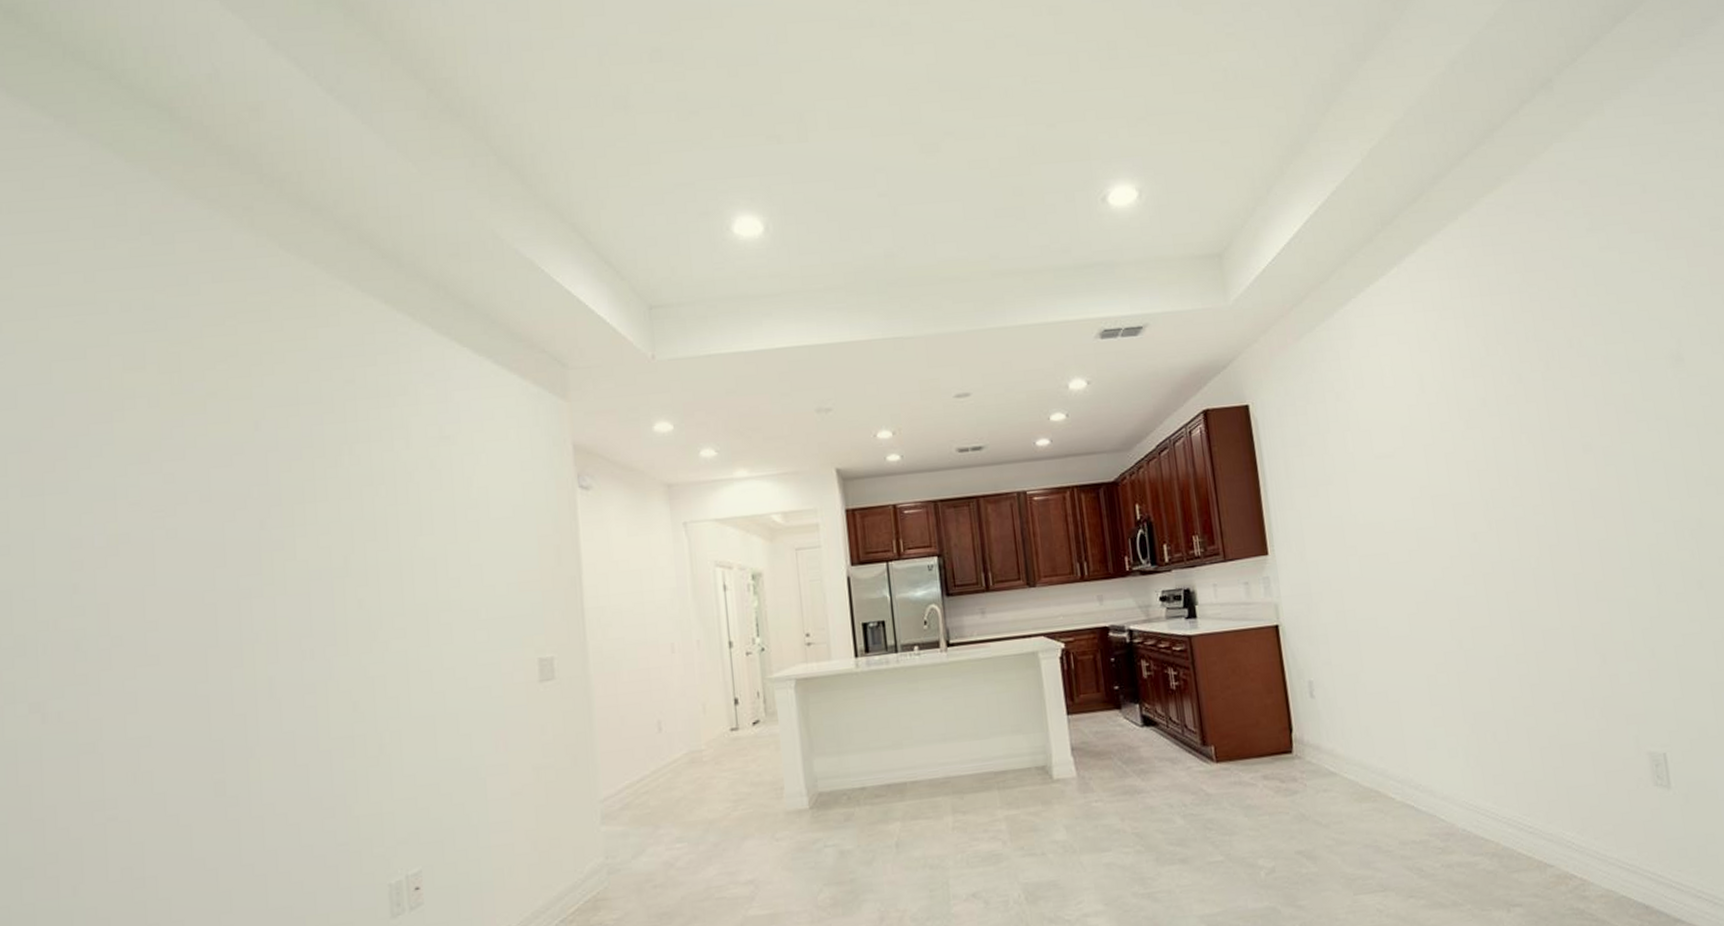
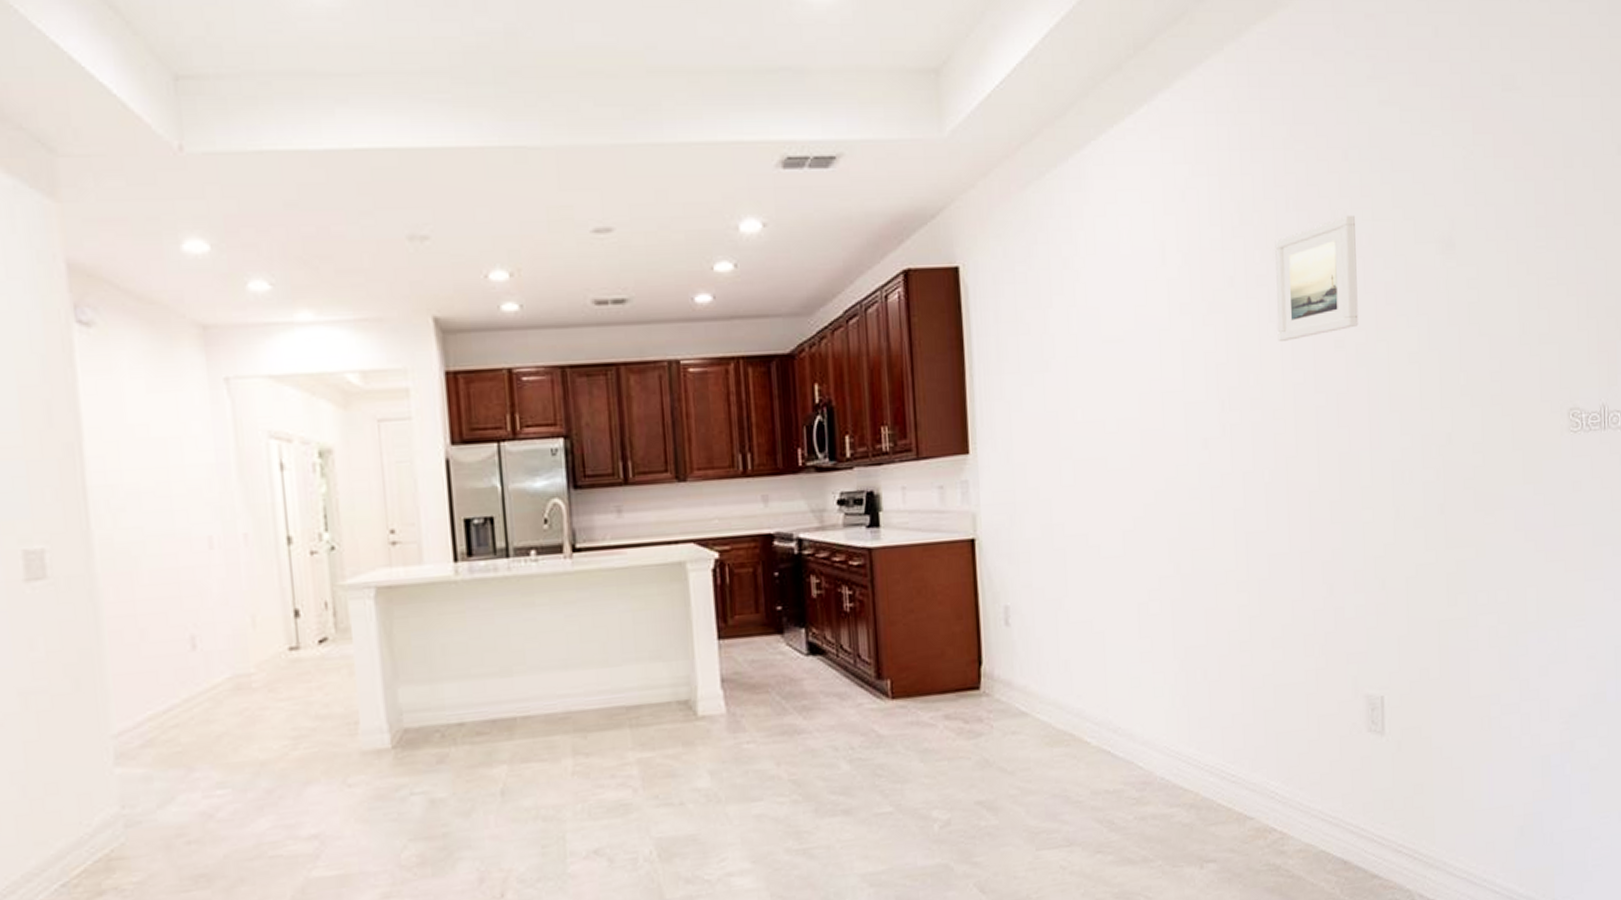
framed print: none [1519,341,1603,449] -> present [1275,214,1359,341]

